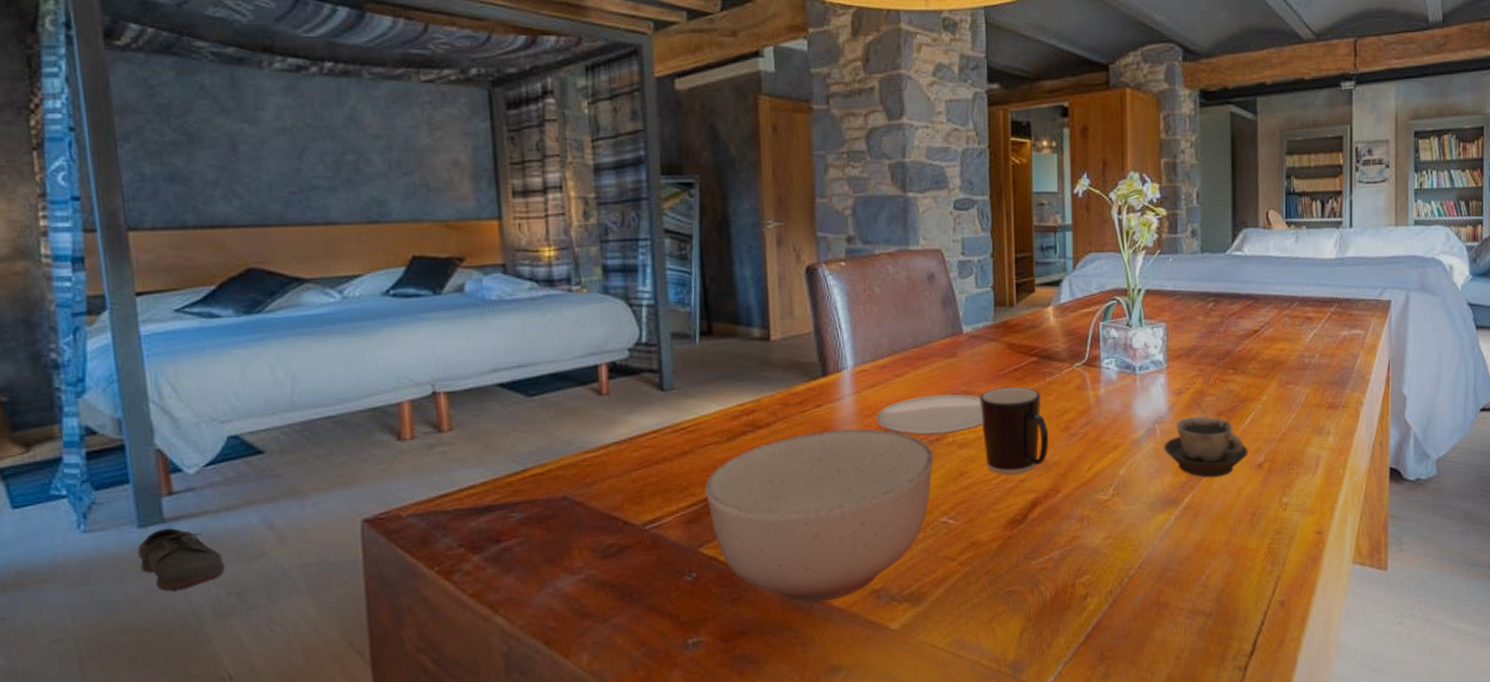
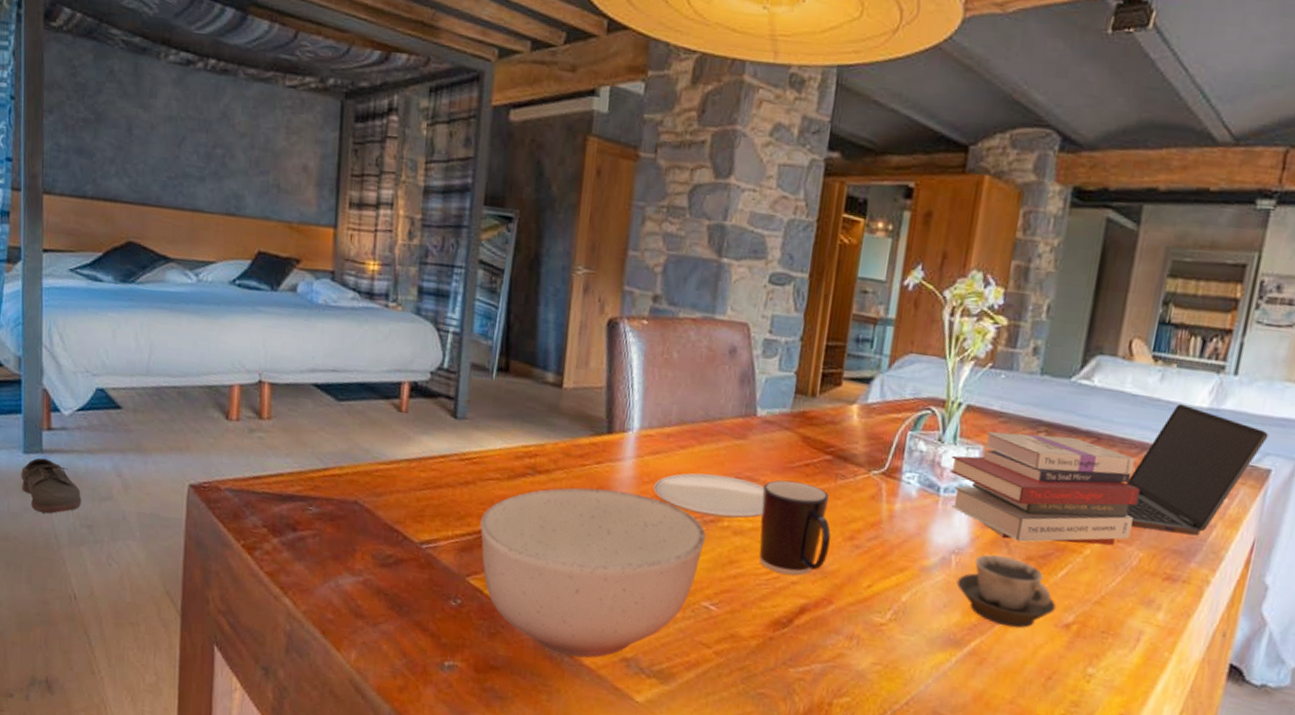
books: none [1141,302,1296,401] -> present [949,431,1140,545]
laptop: none [1285,258,1384,368] -> present [1126,403,1269,535]

